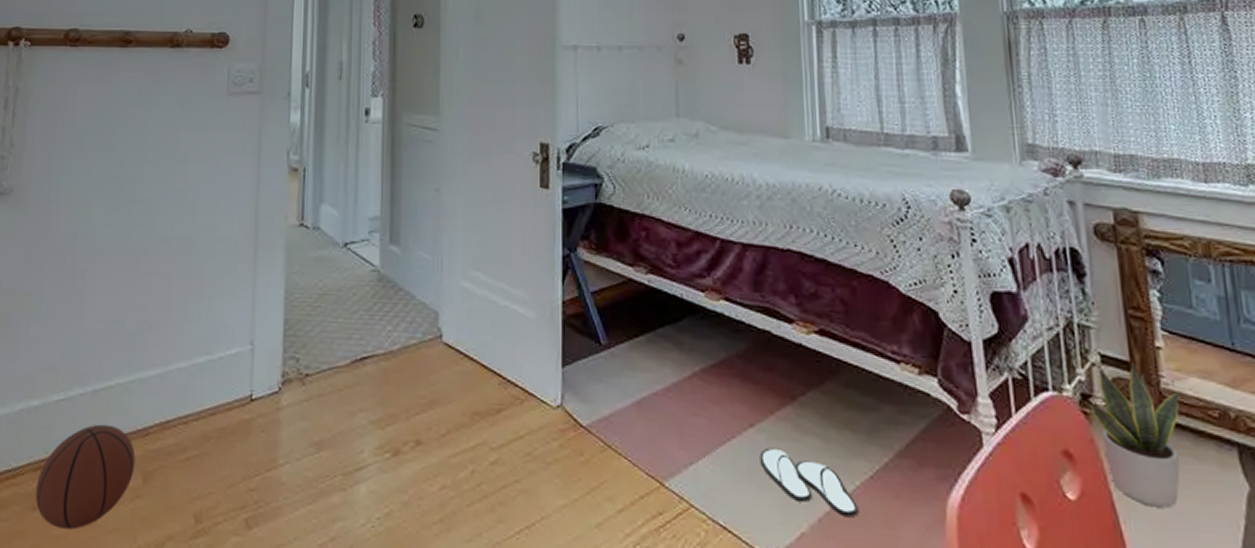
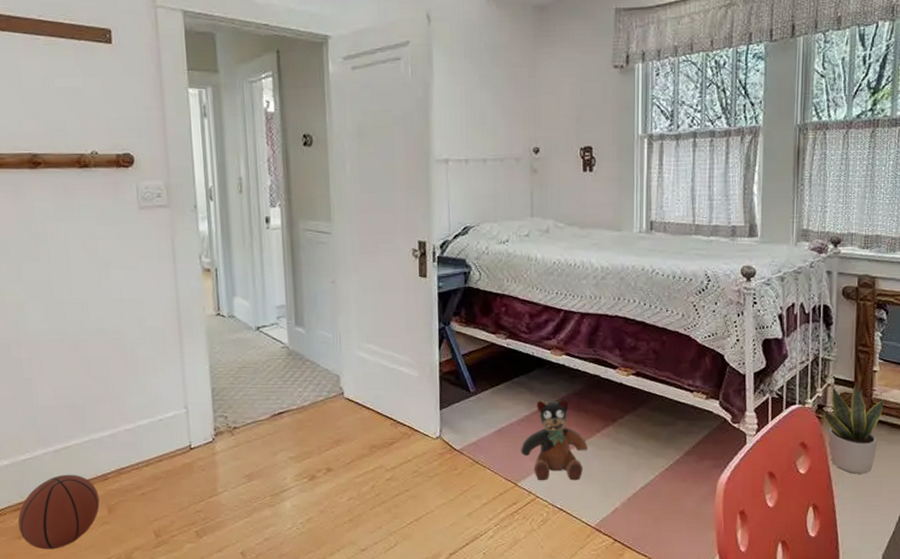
stuffed animal: none [668,361,759,485] -> present [521,398,588,481]
slippers: present [759,447,858,516] -> none [588,455,656,495]

